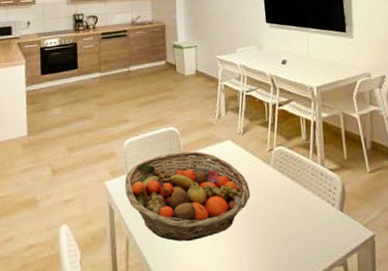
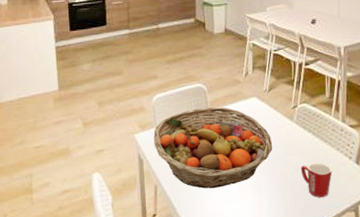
mug: none [281,211,316,250] -> present [300,163,333,197]

